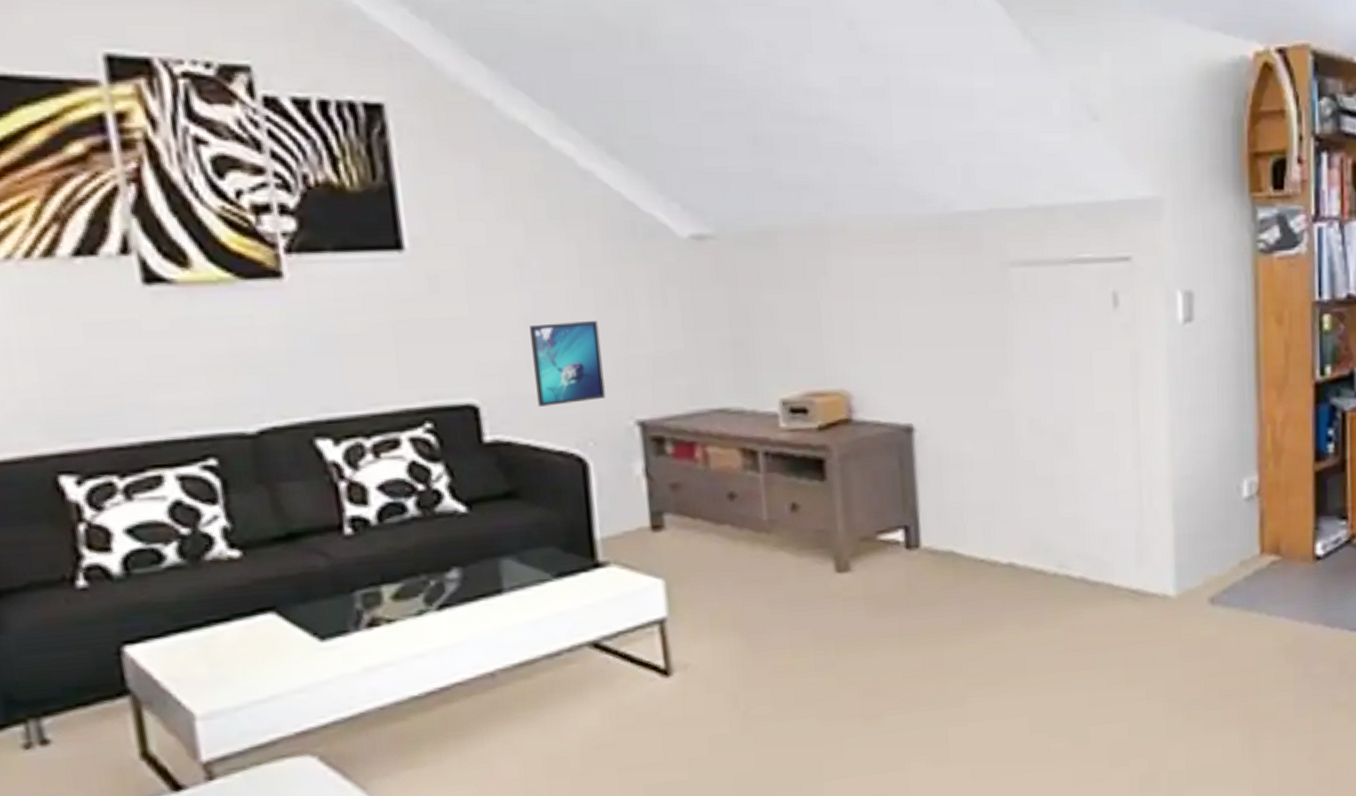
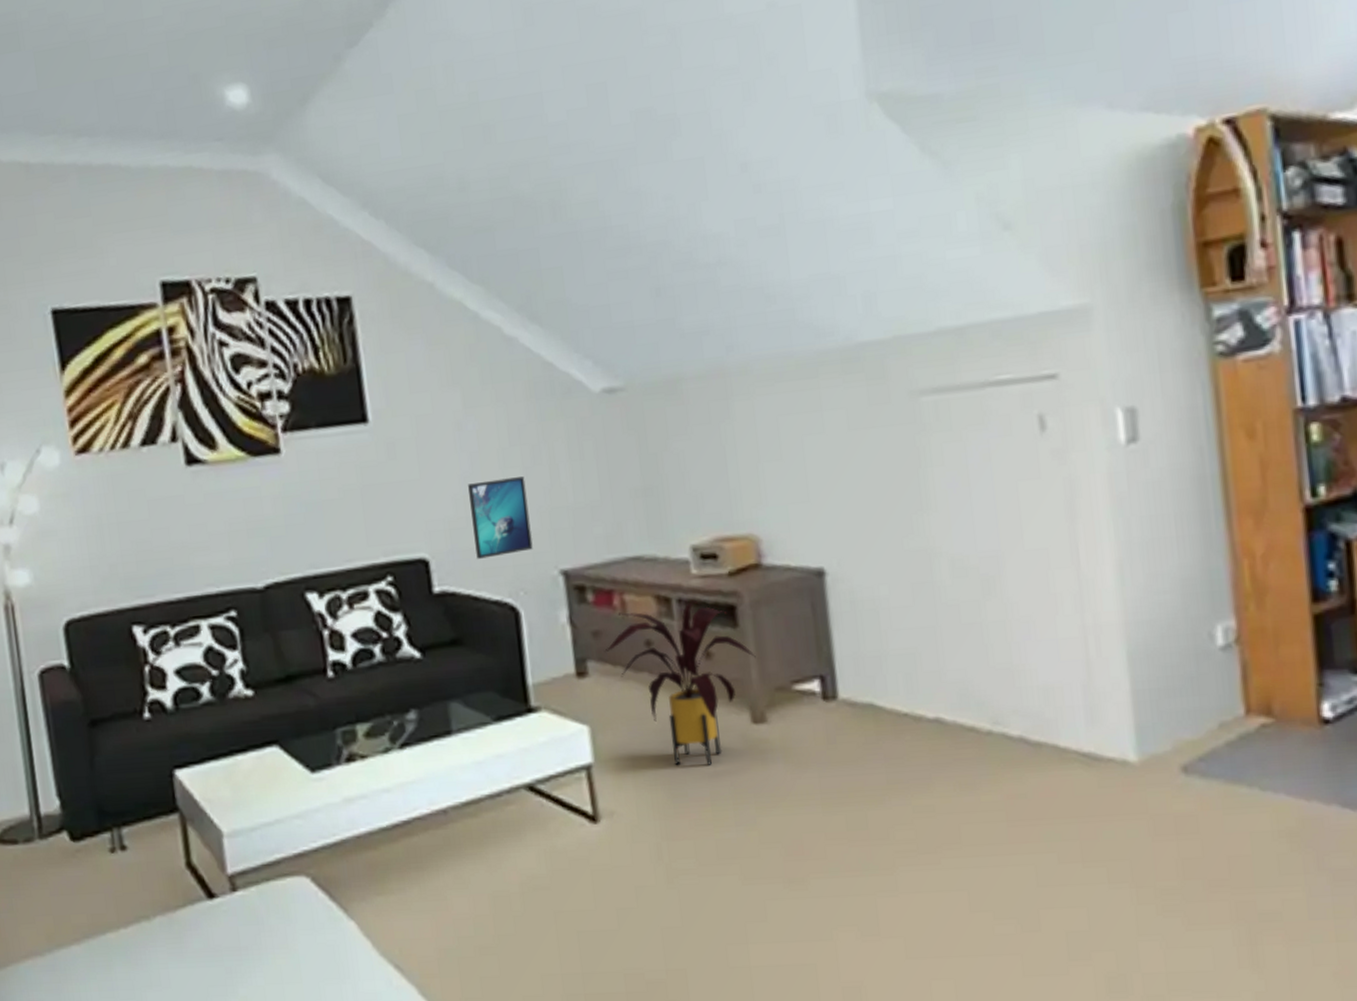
house plant: none [683,454,843,616] -> present [604,600,756,766]

